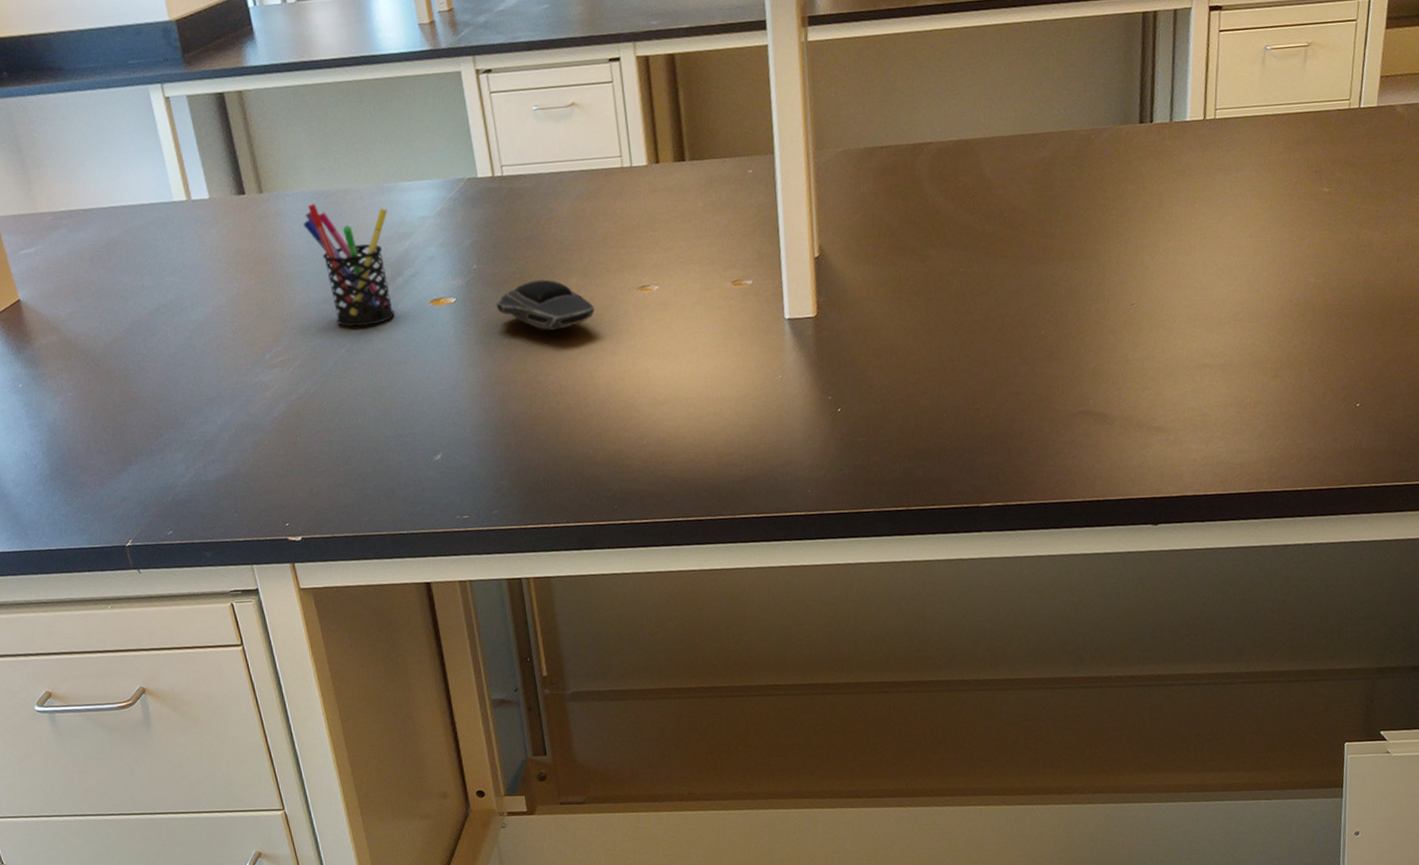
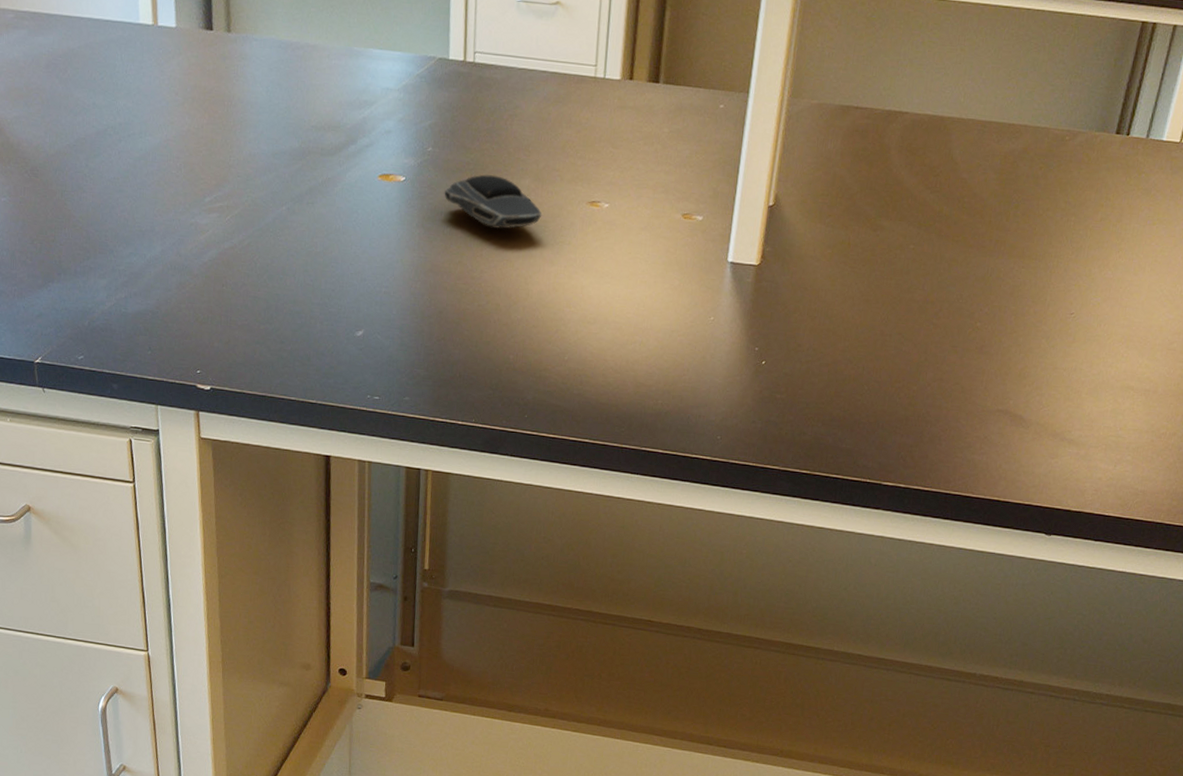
pen holder: present [302,203,395,327] -> none [265,53,353,188]

